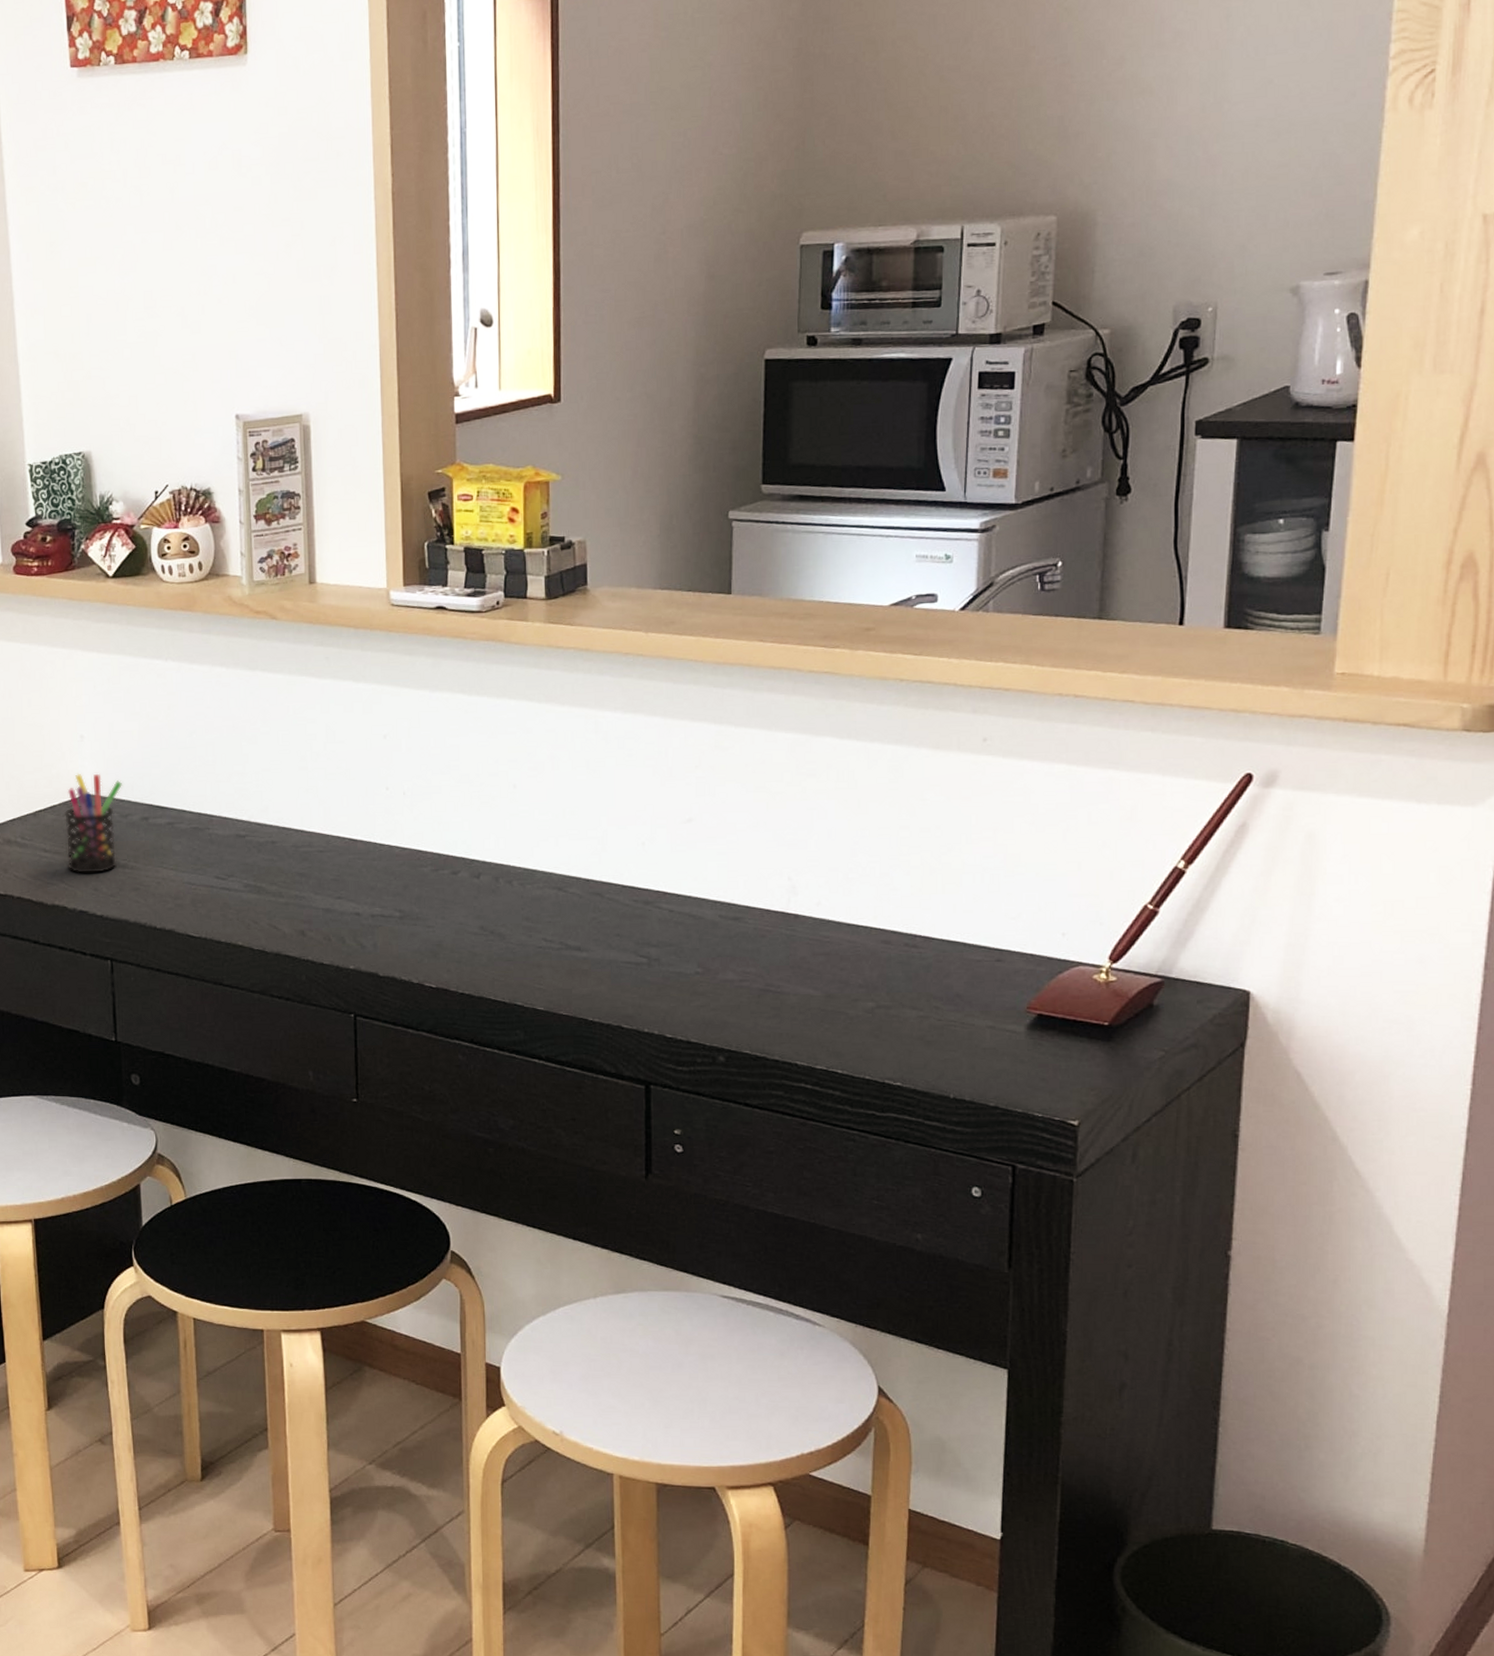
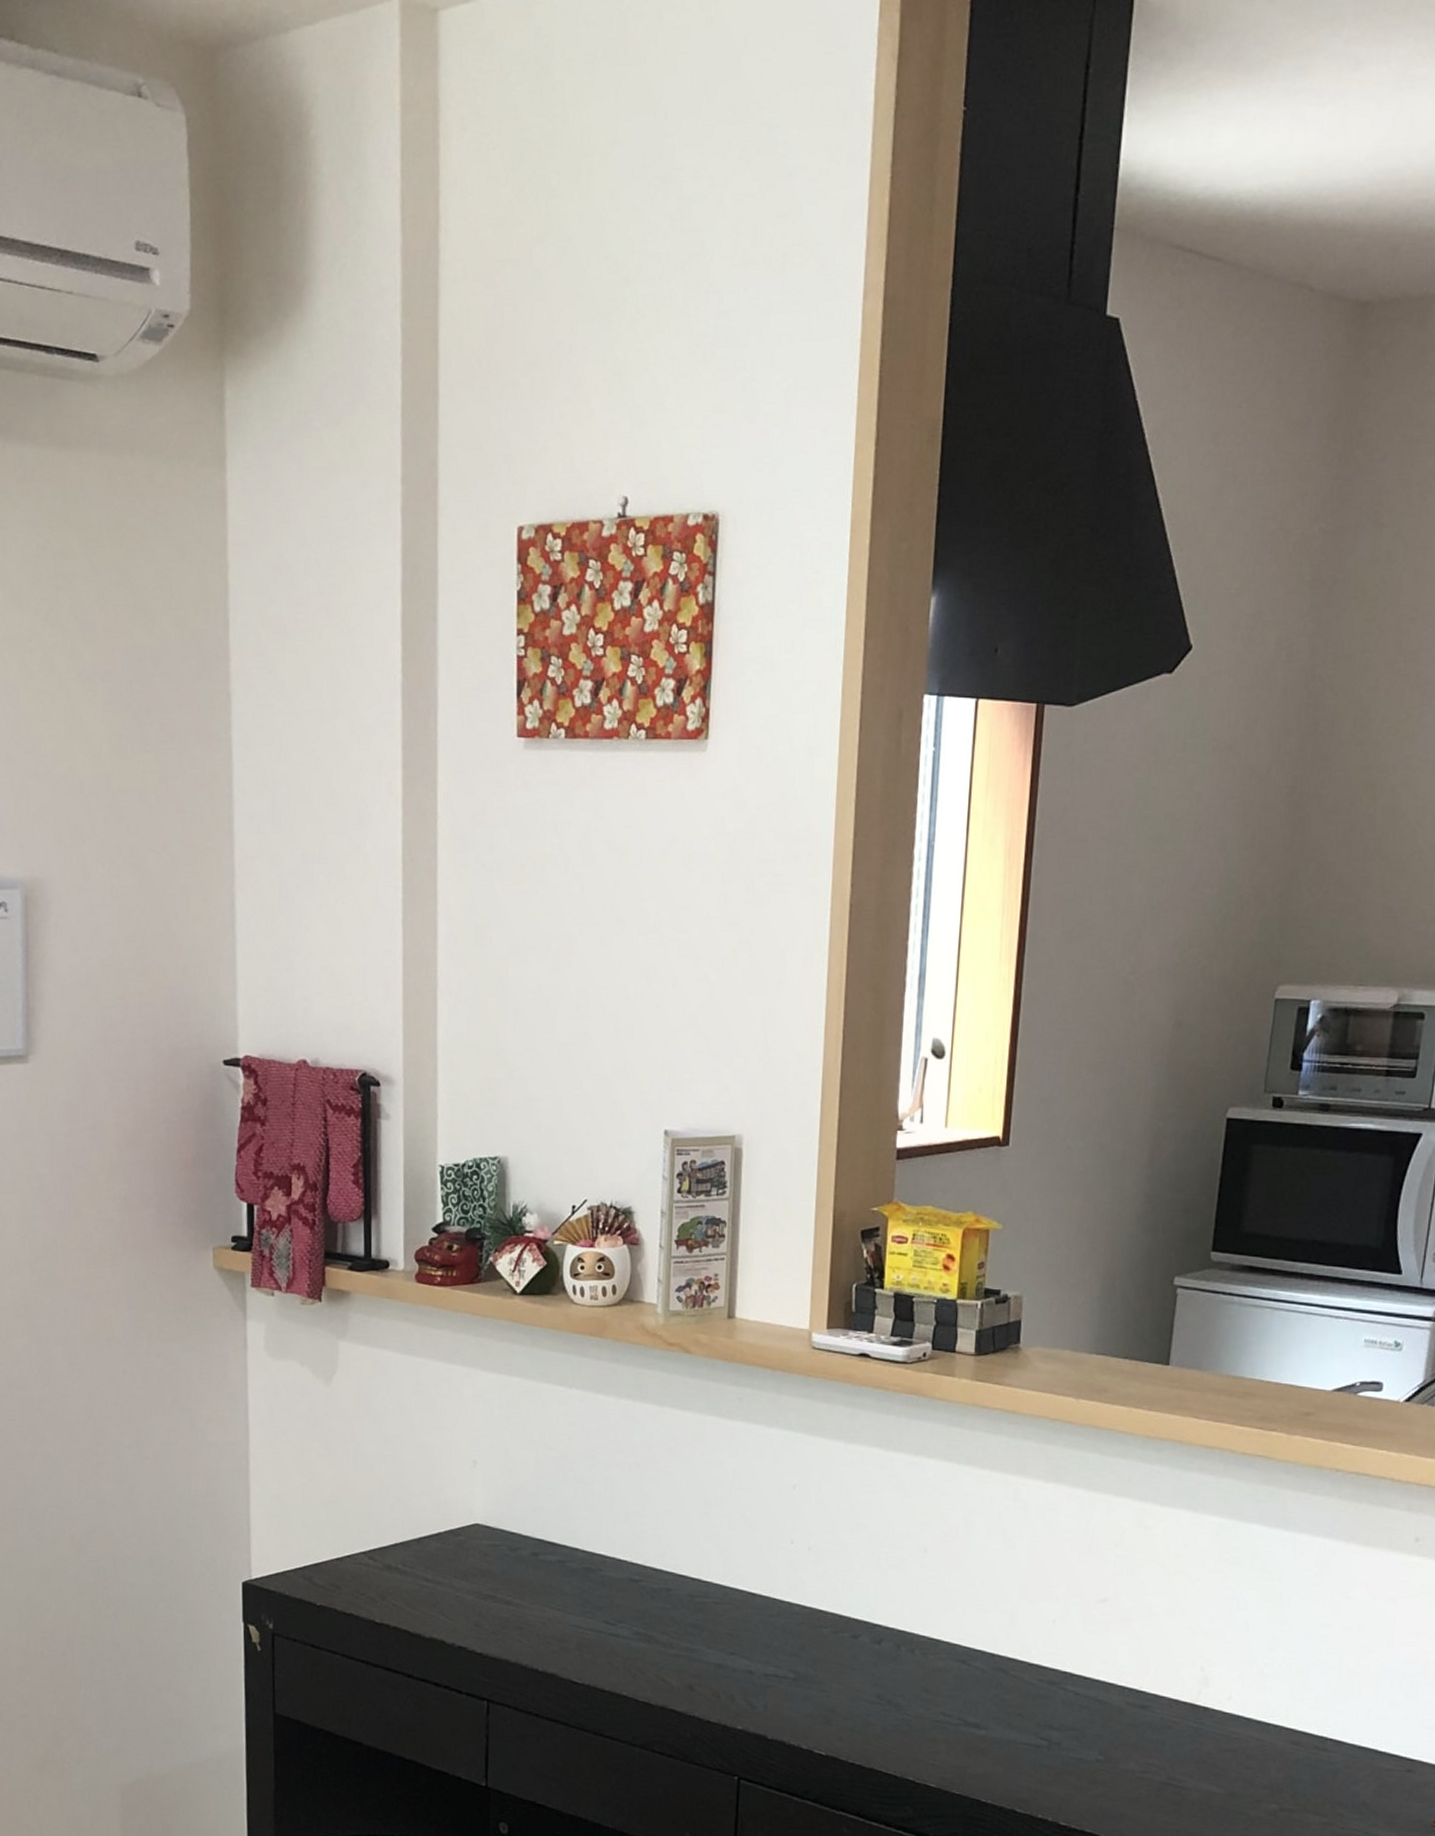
pen holder: present [63,773,123,873] -> none [449,1500,515,1608]

